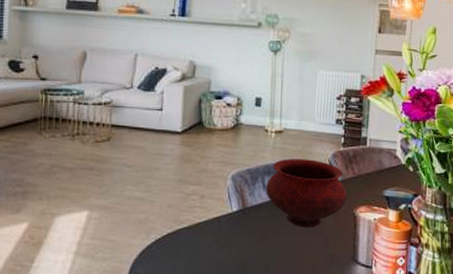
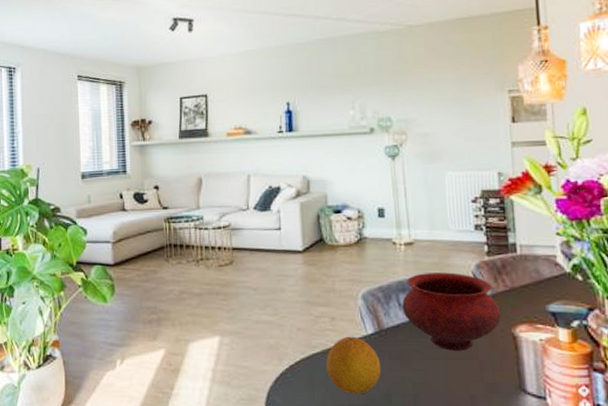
fruit: none [191,213,241,266] -> present [326,336,381,394]

